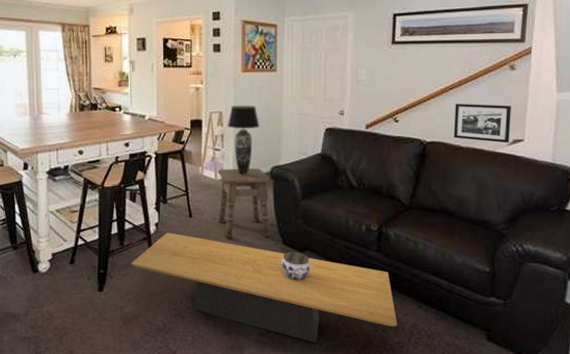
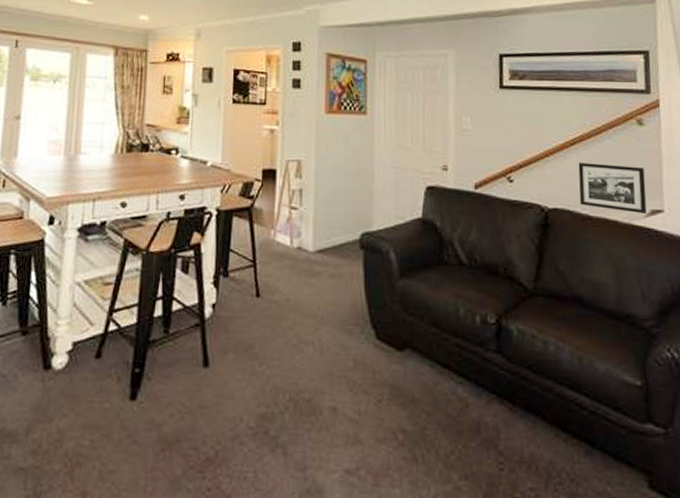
coffee table: present [130,232,398,343] -> none [176,317,530,486]
side table: present [218,168,272,239] -> none [293,233,362,329]
table lamp: present [227,105,259,176] -> none [307,153,346,244]
jar: present [281,252,310,281] -> none [374,349,412,392]

